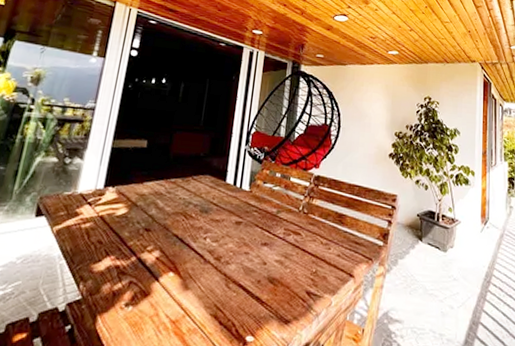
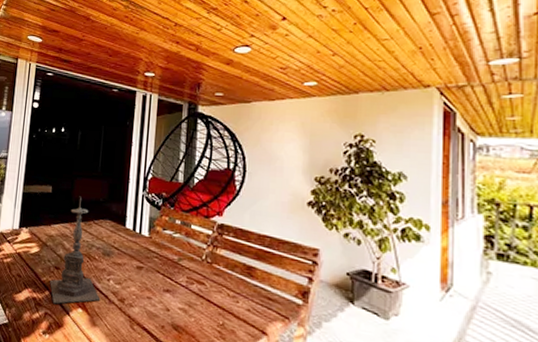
candle holder: none [137,151,195,271] -> present [50,196,101,304]

